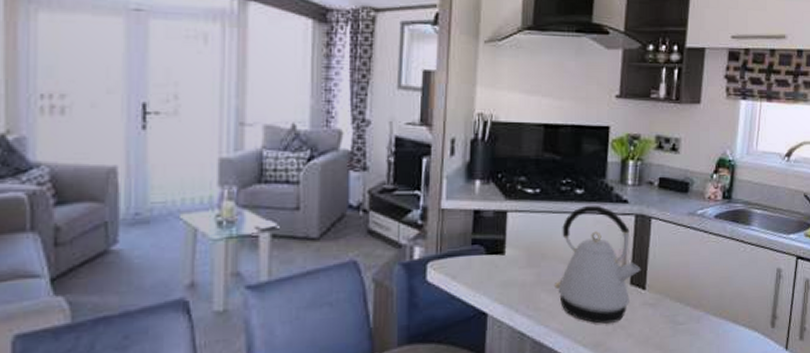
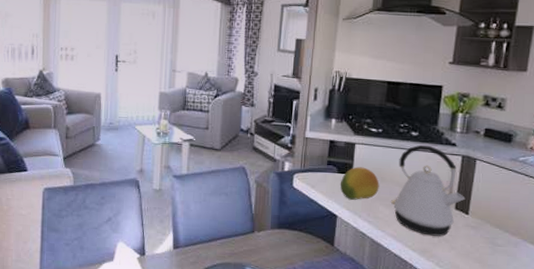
fruit: none [489,242,540,289] -> present [340,167,380,200]

